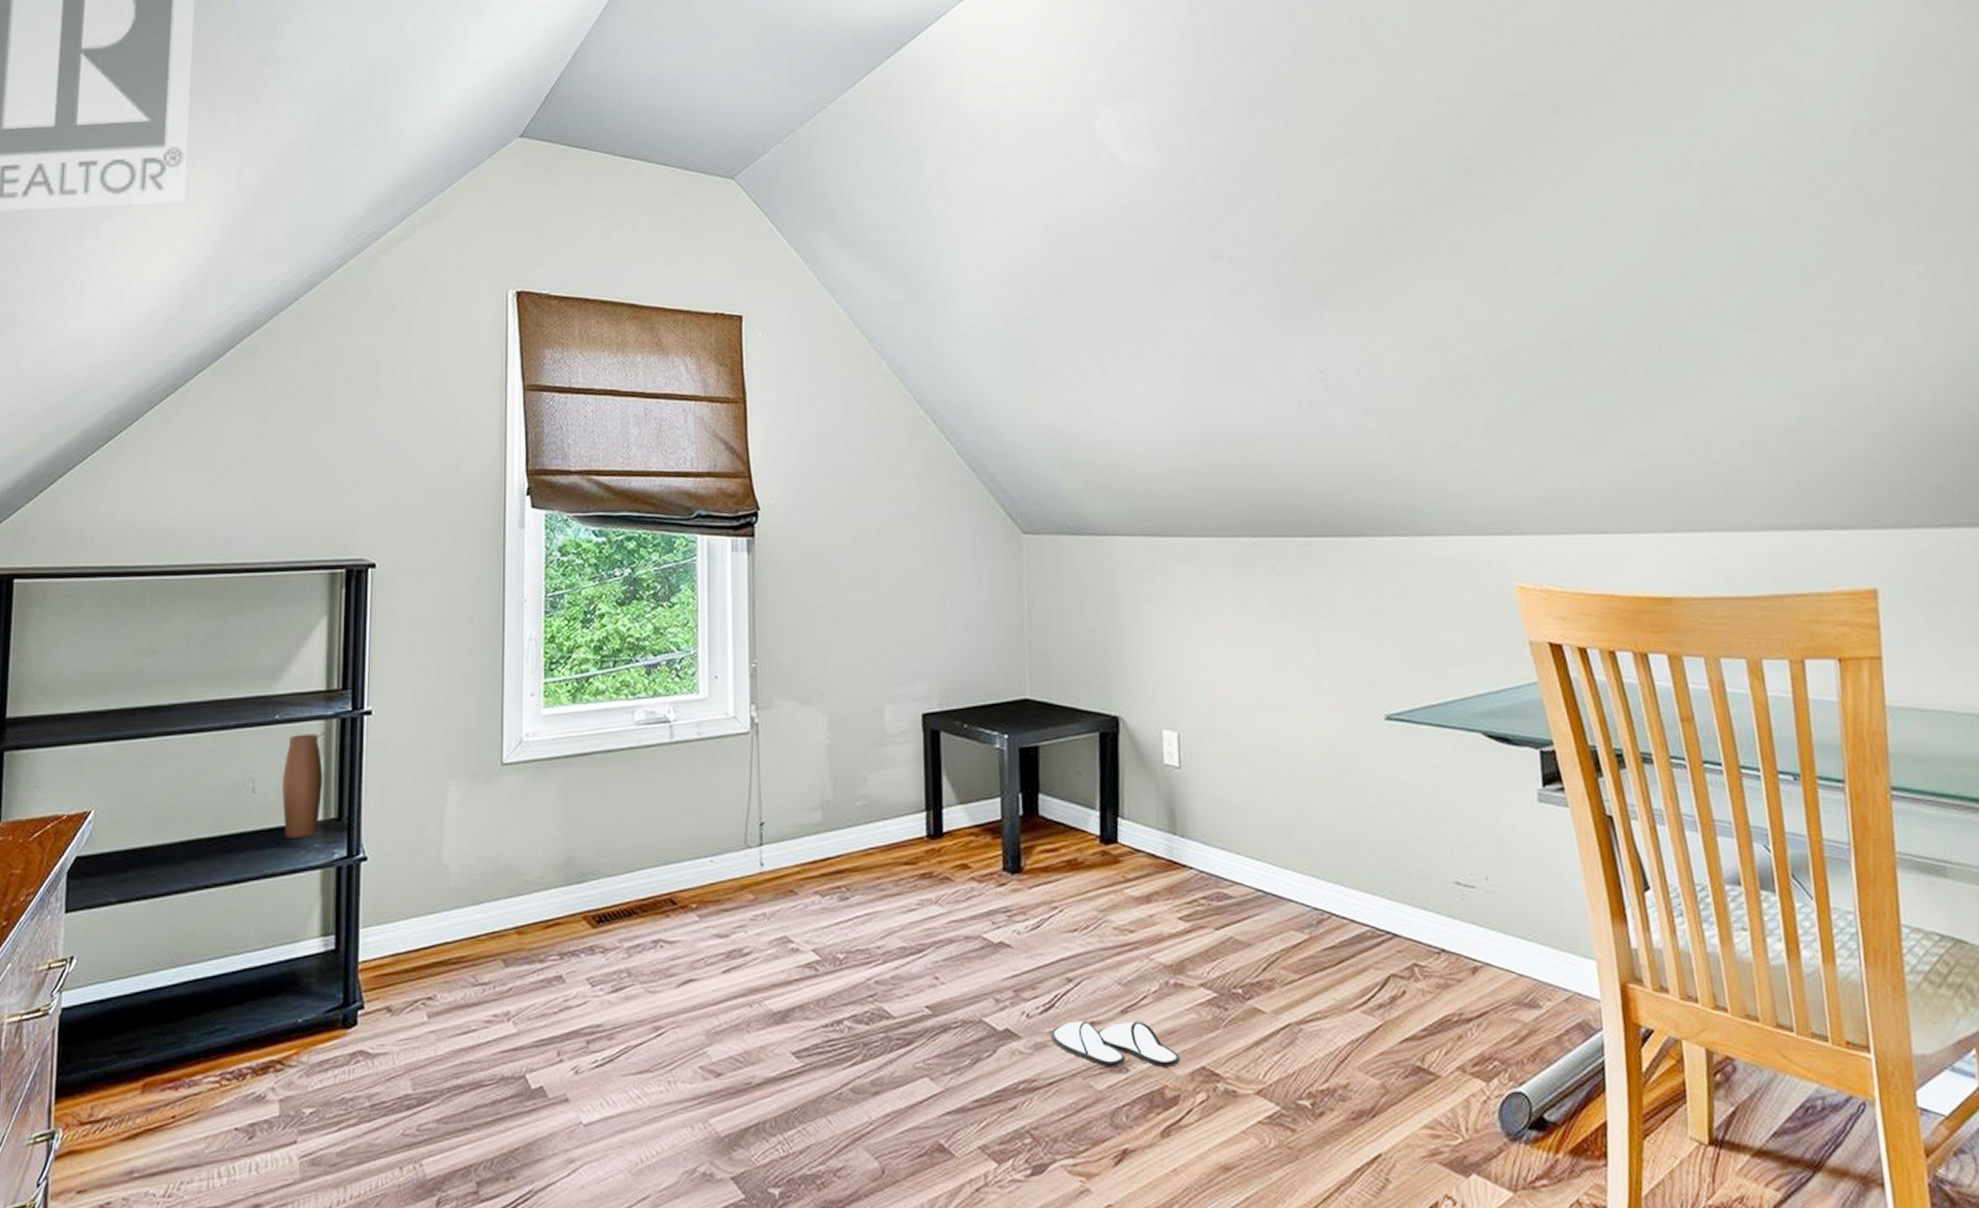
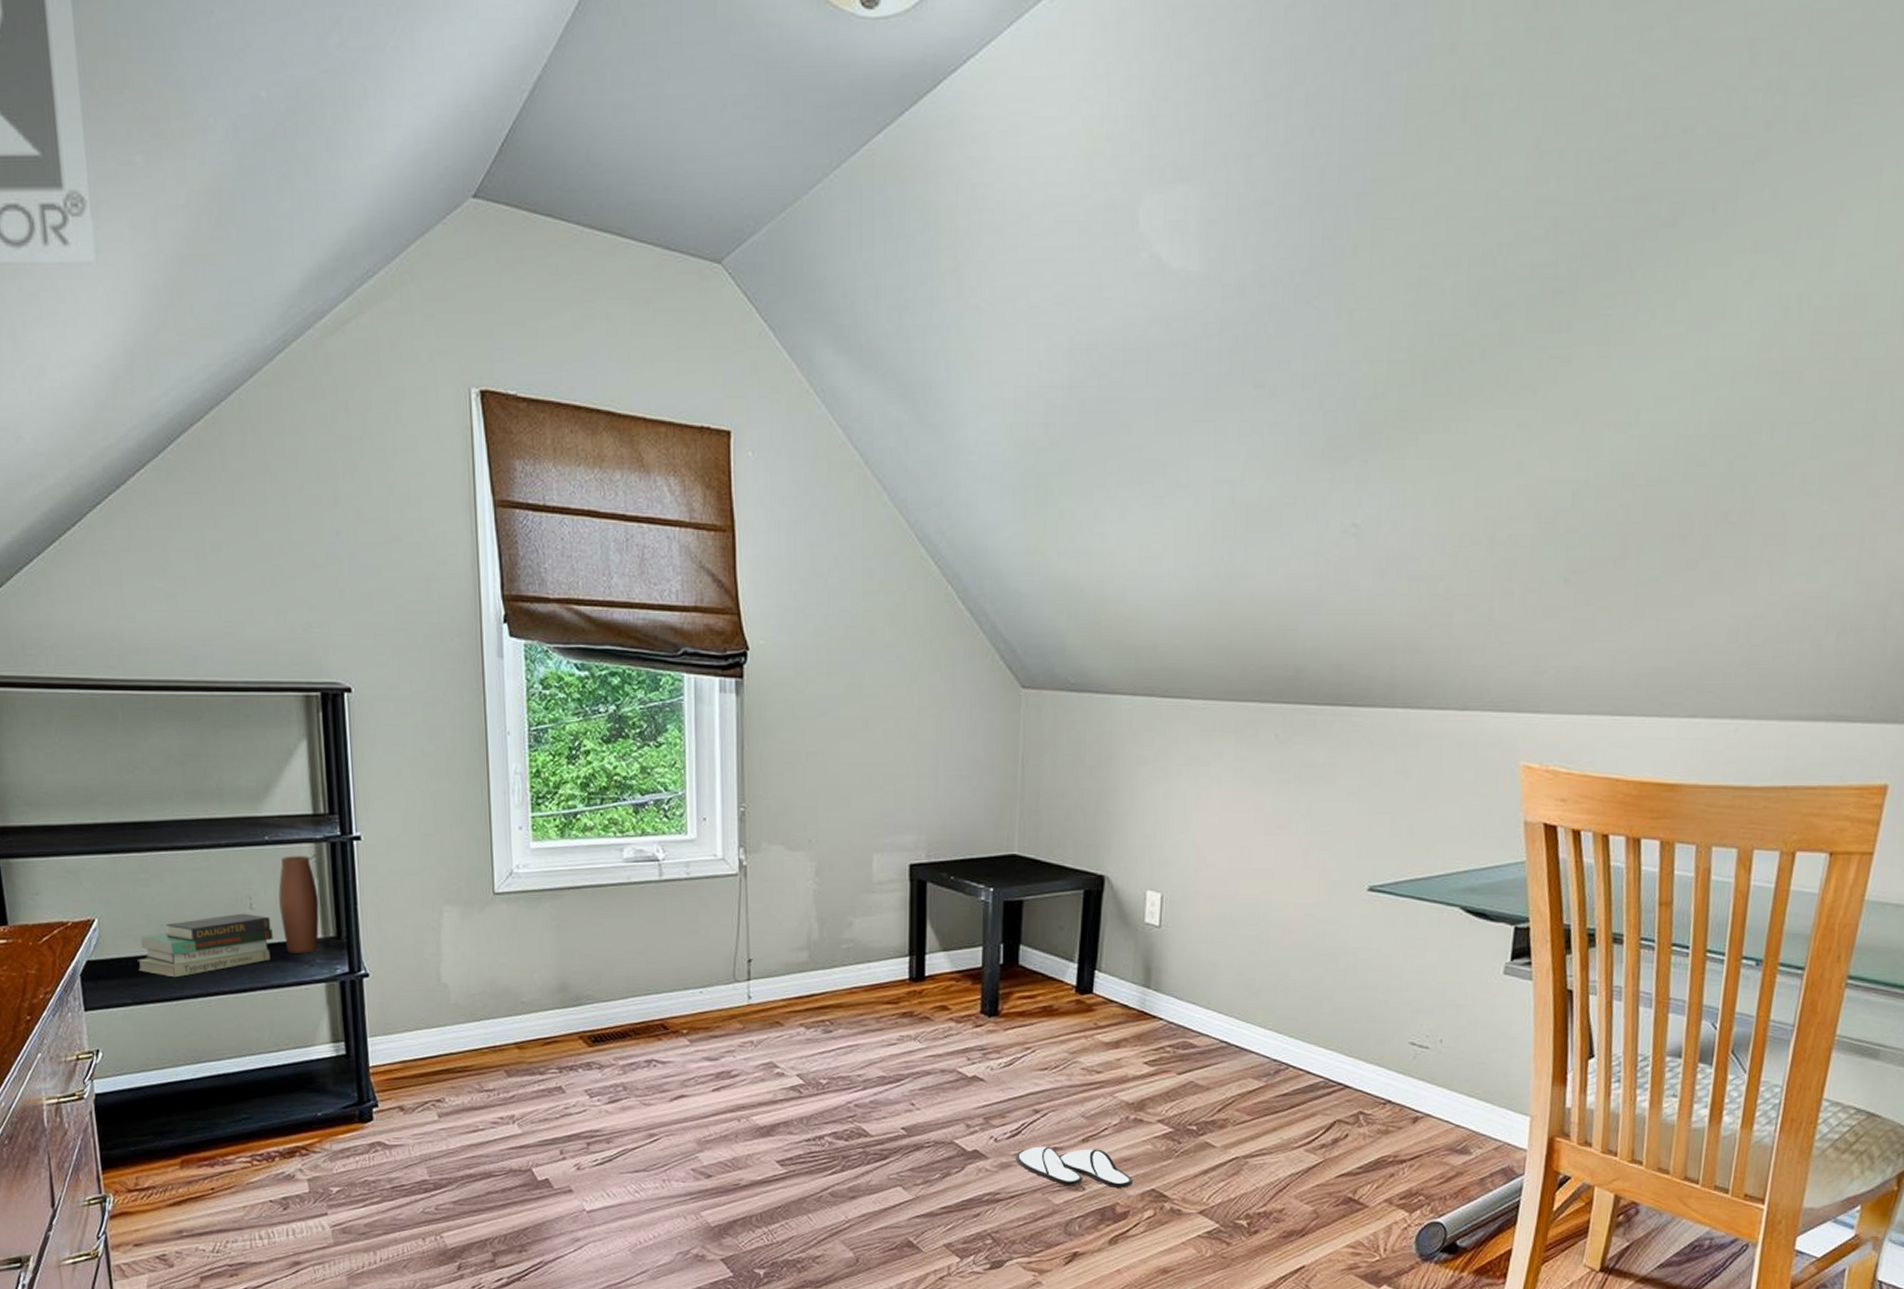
books: none [128,797,272,871] -> present [138,913,273,978]

